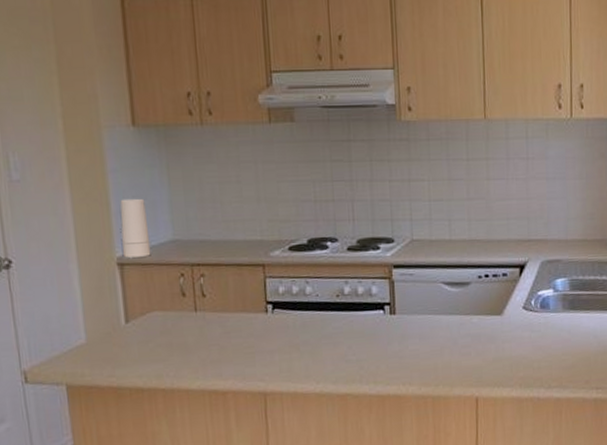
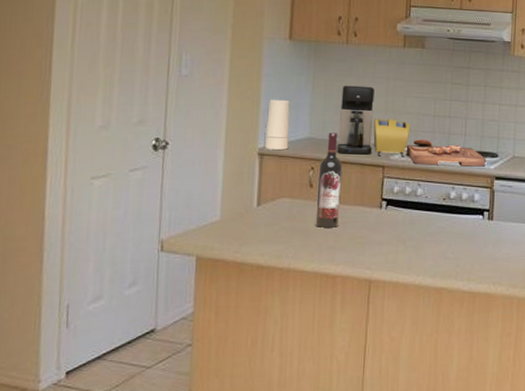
wine bottle: none [189,231,222,341] -> present [315,132,343,228]
coffee maker: none [203,173,247,255] -> present [337,85,375,155]
toaster: none [245,209,290,254] -> present [373,118,411,157]
cutting board: none [287,230,381,259] -> present [406,139,486,167]

